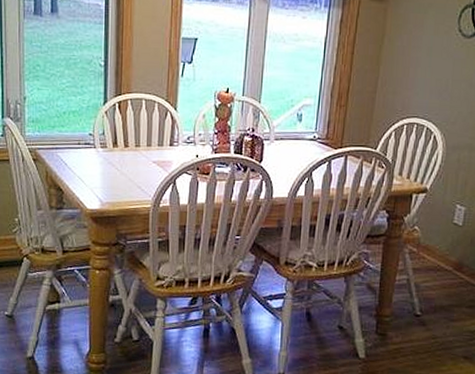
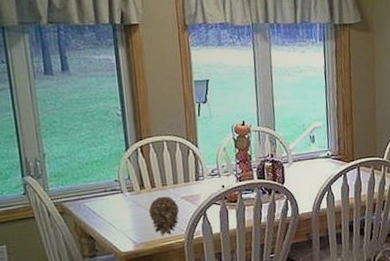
fruit: none [118,157,150,199] -> present [148,196,180,236]

